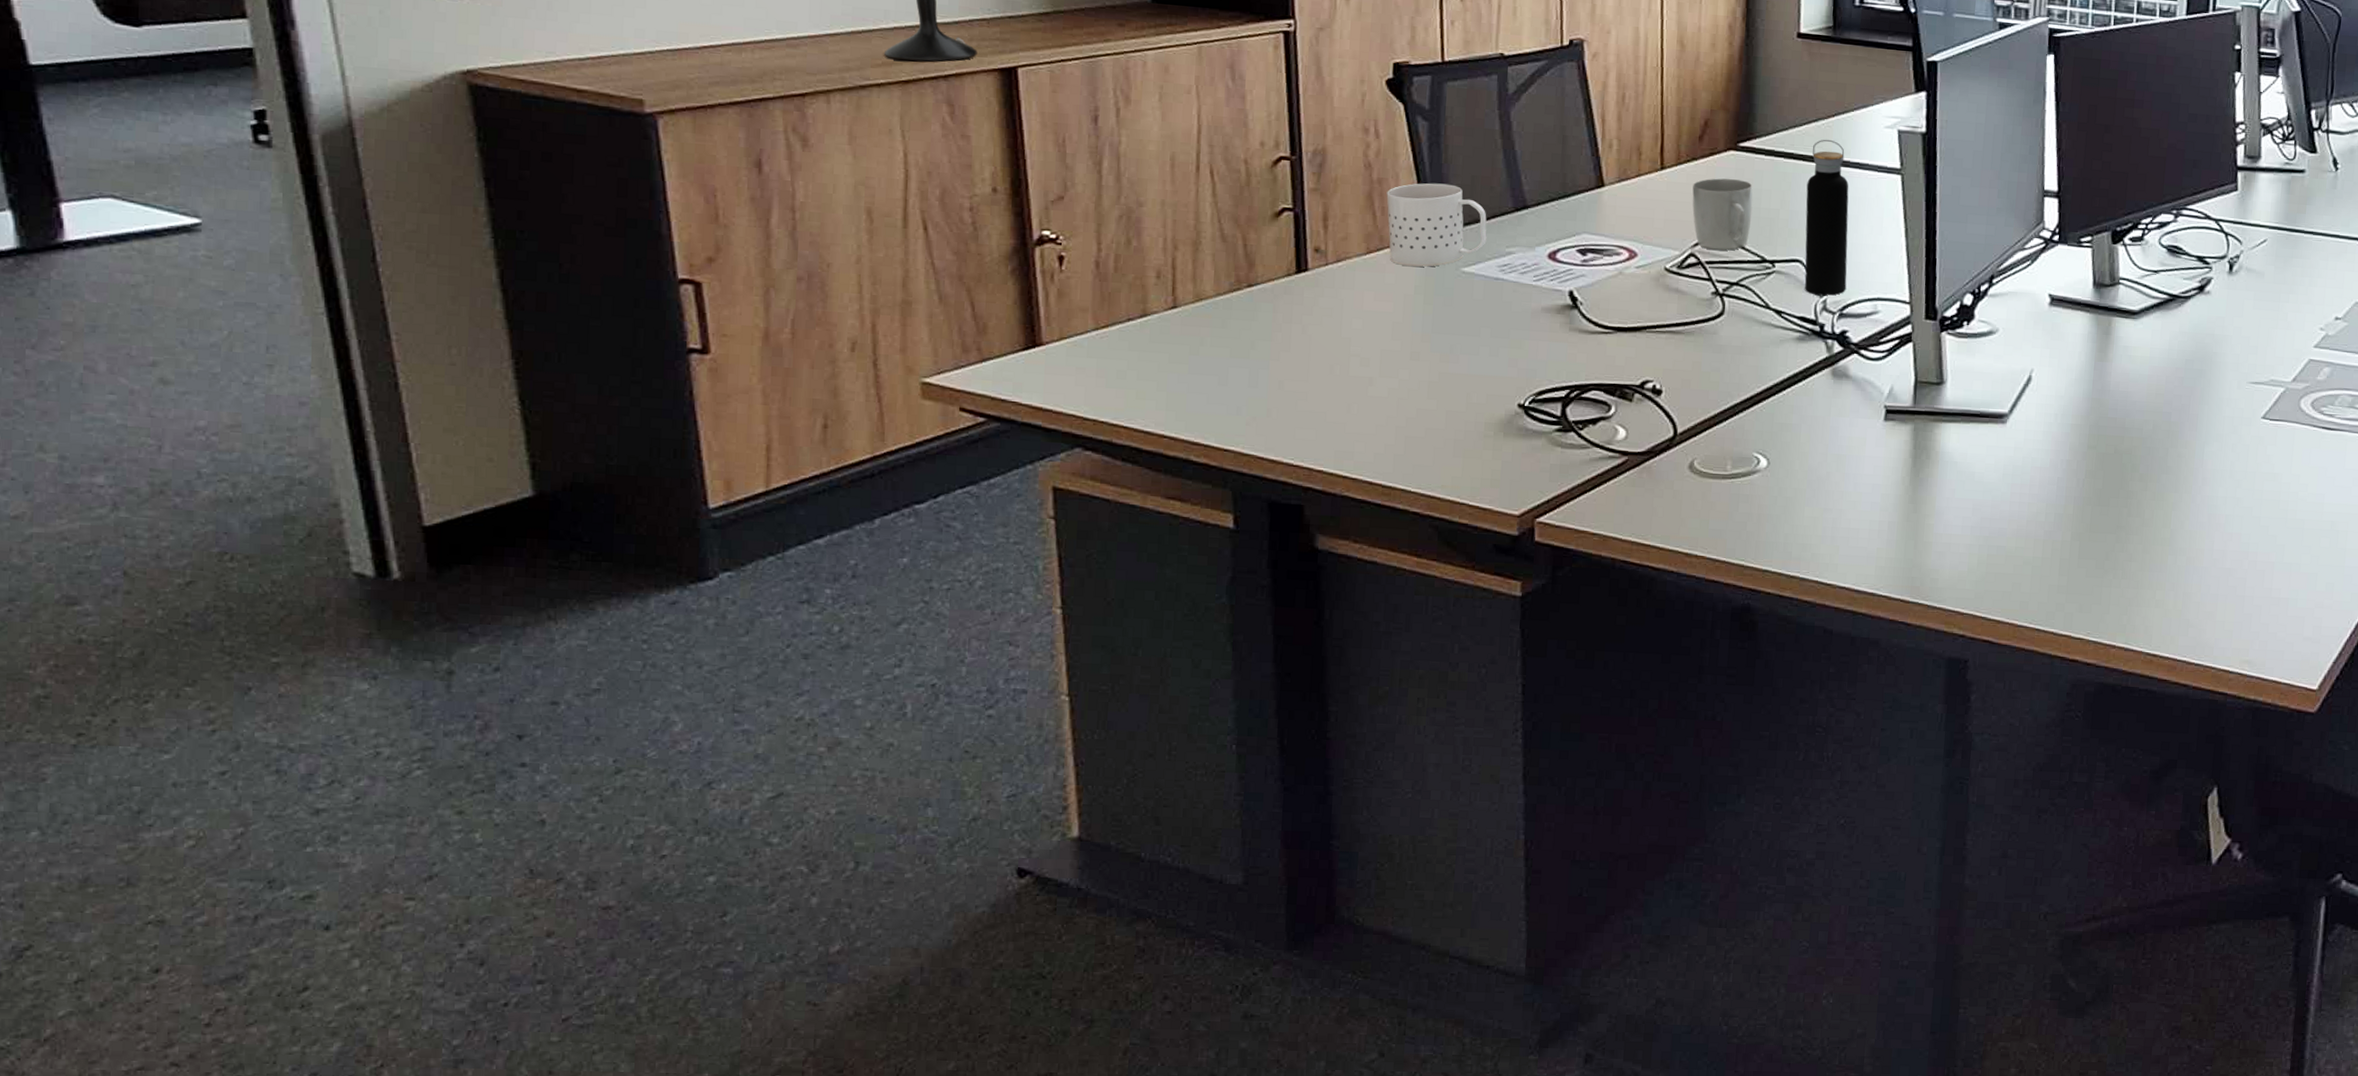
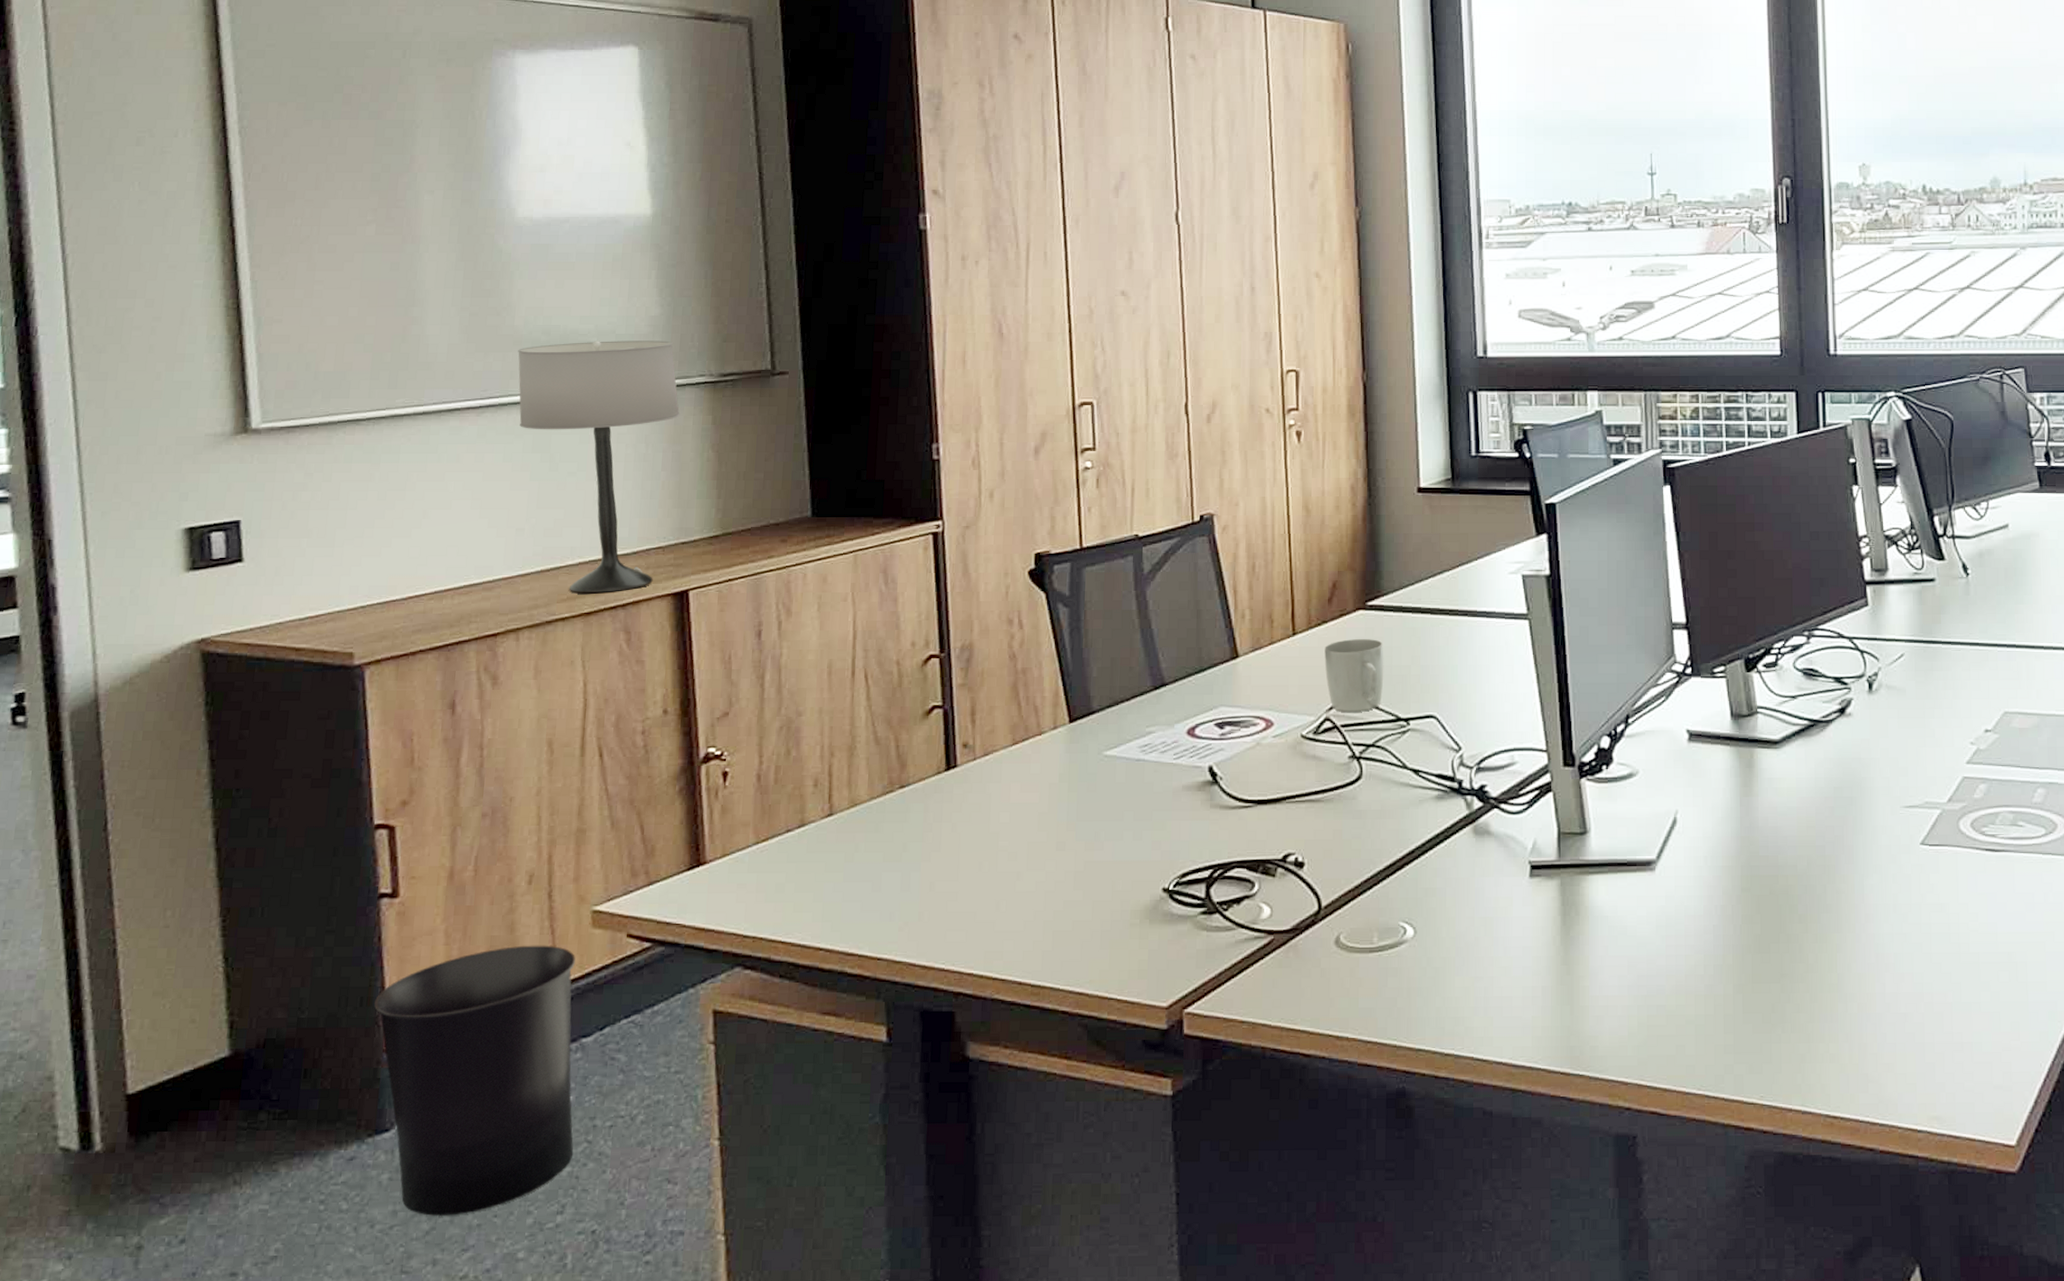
waste bin: none [689,411,910,662] -> present [374,945,575,1216]
mug: present [1386,183,1487,267] -> none [1030,668,1128,755]
water bottle: present [1804,139,1849,296] -> none [1436,590,1482,750]

